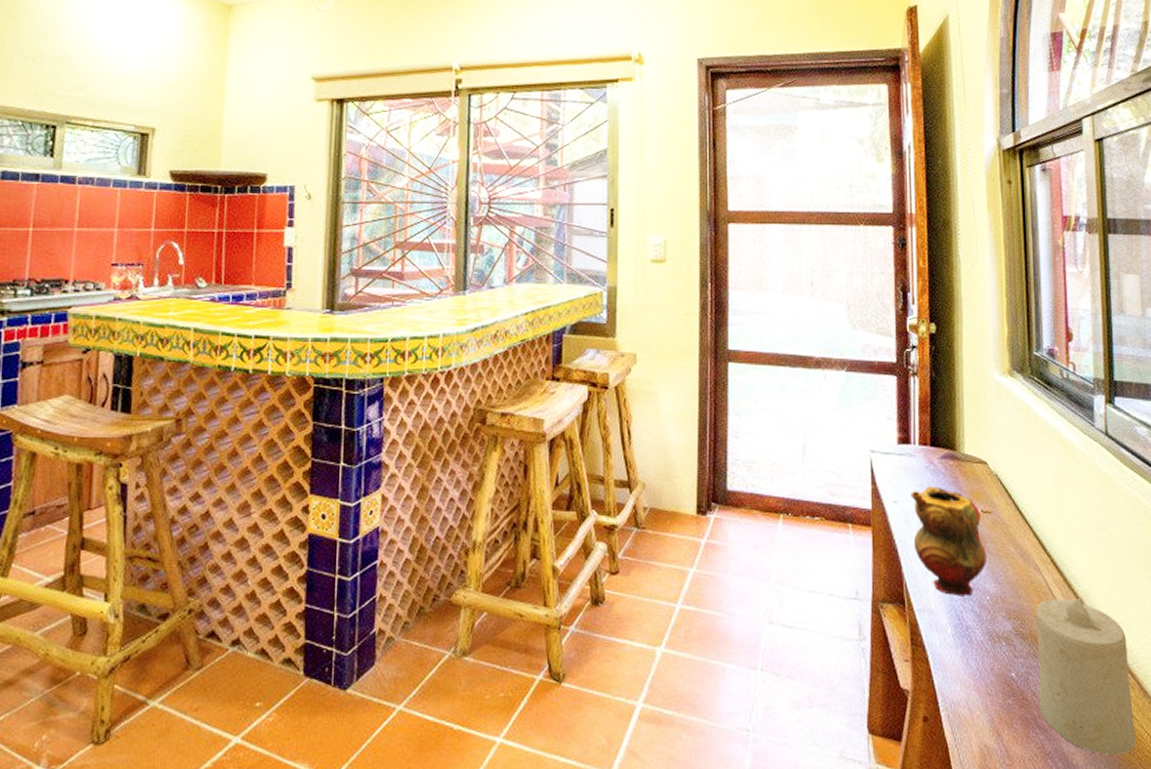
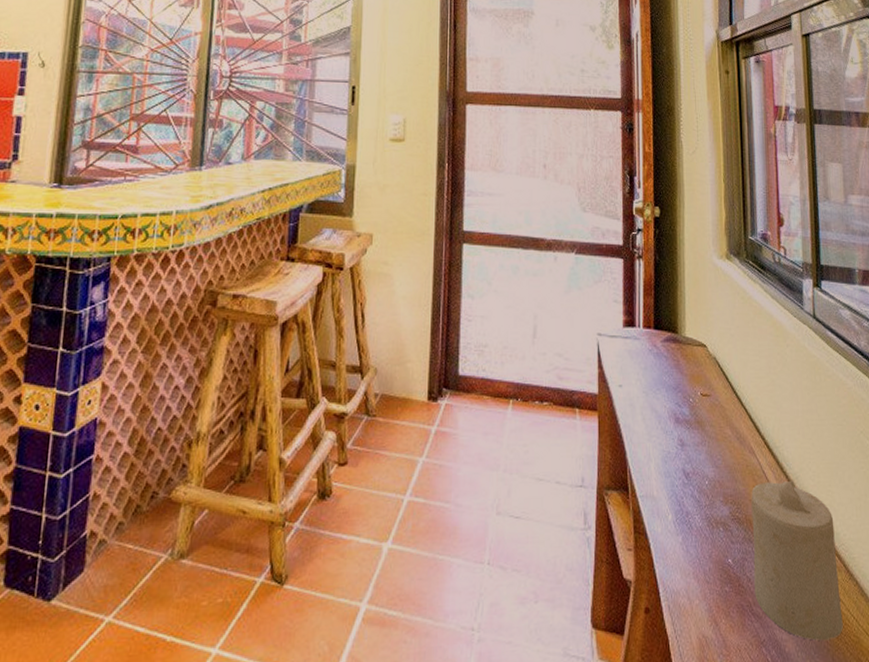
teapot: present [910,486,987,596] -> none [635,370,706,482]

